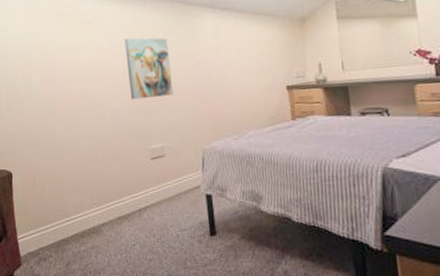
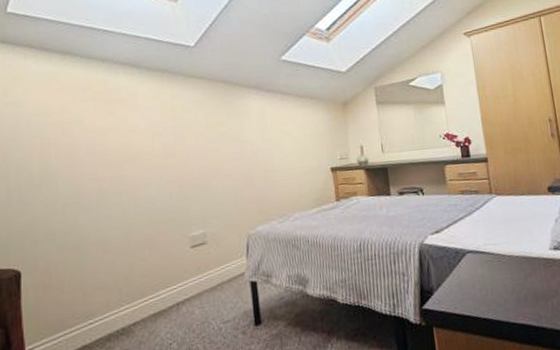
wall art: present [124,37,174,100] -> none [163,117,217,184]

